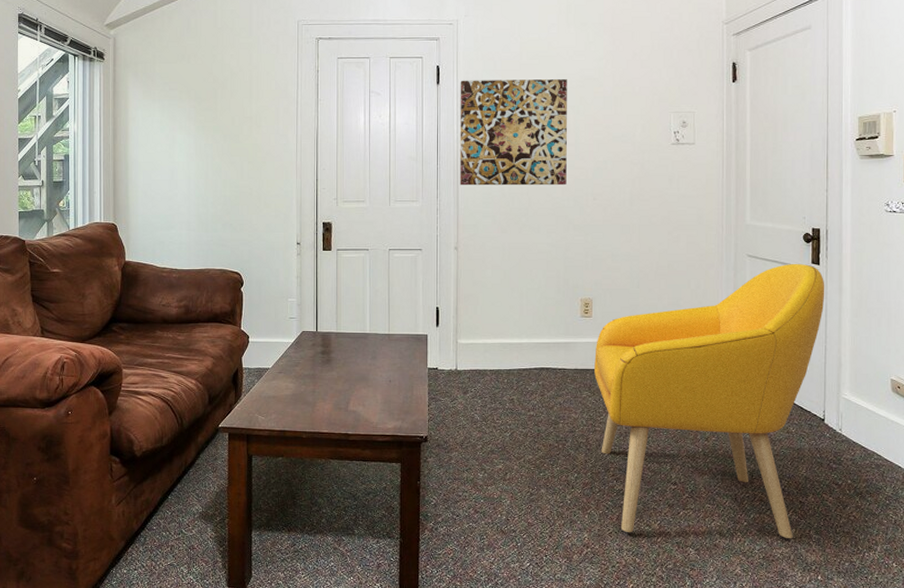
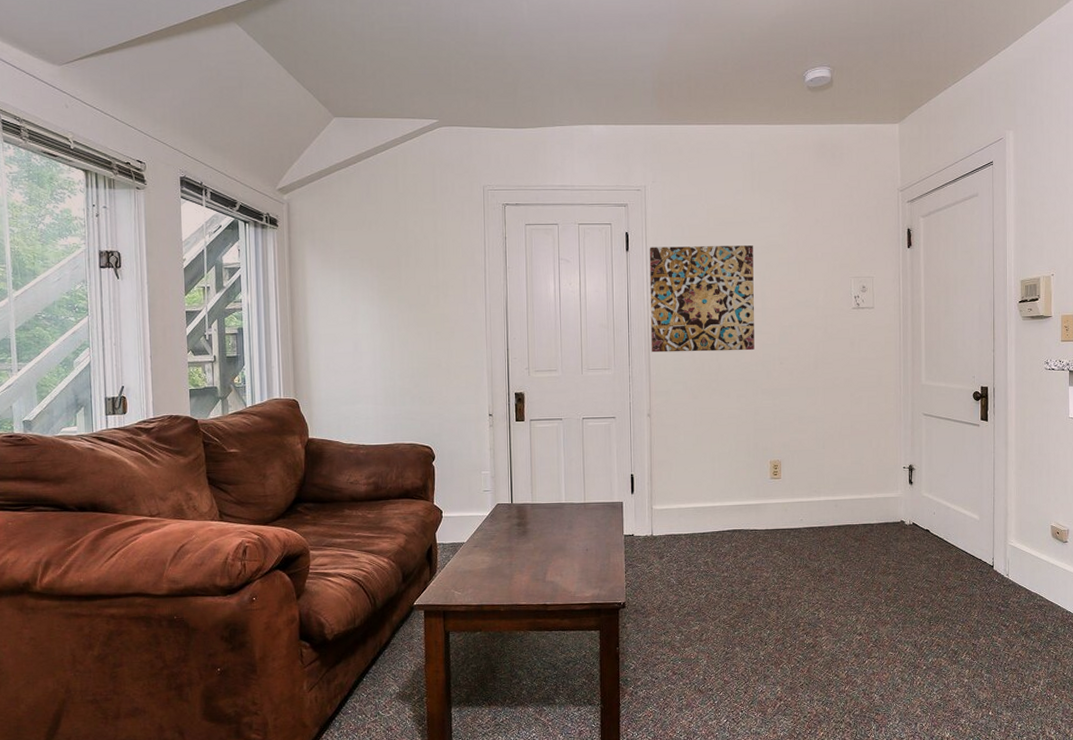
armchair: present [594,263,825,539] -> none [784,420,993,684]

